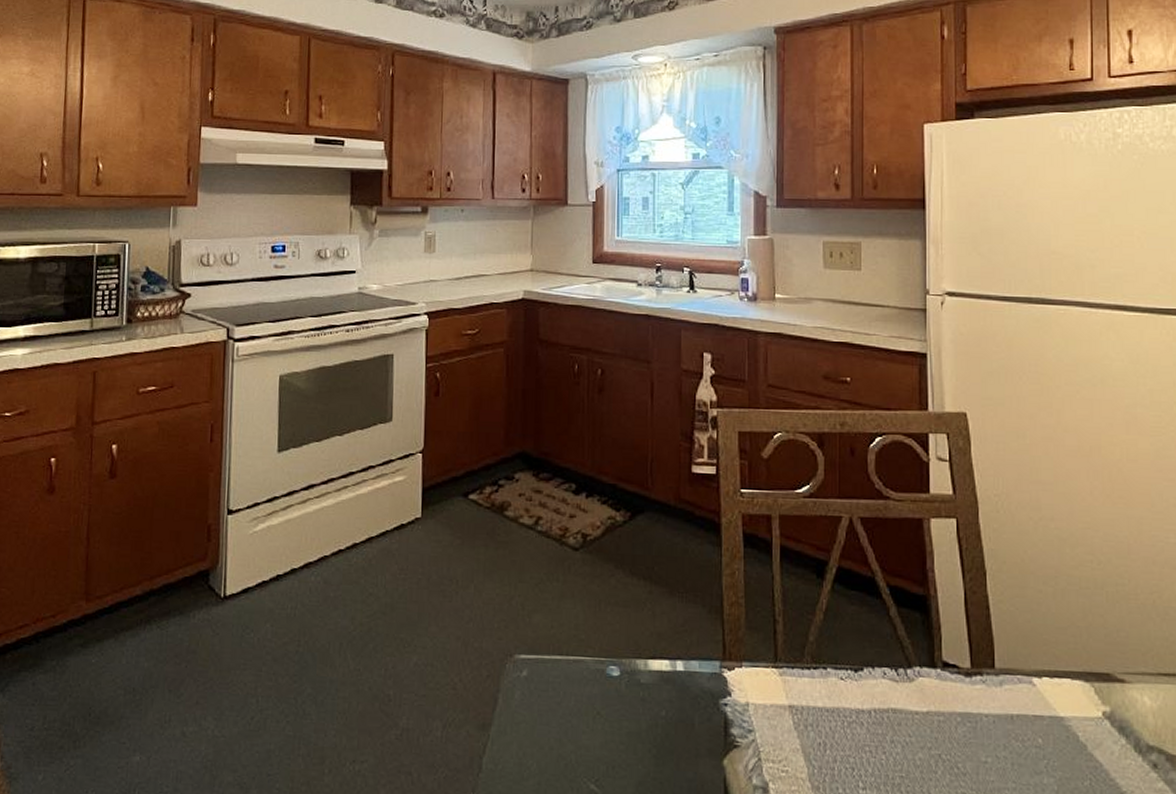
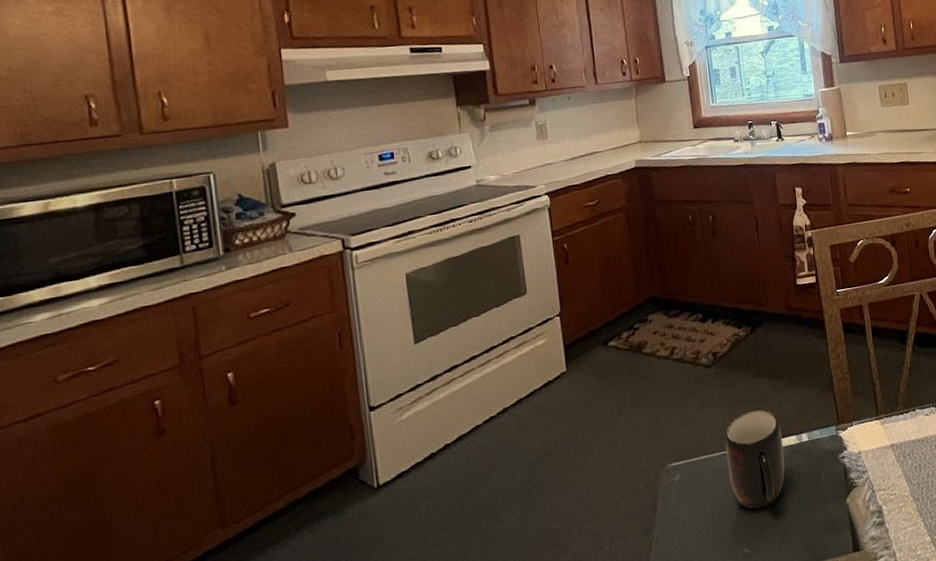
mug: none [583,616,653,740] -> present [725,410,785,509]

